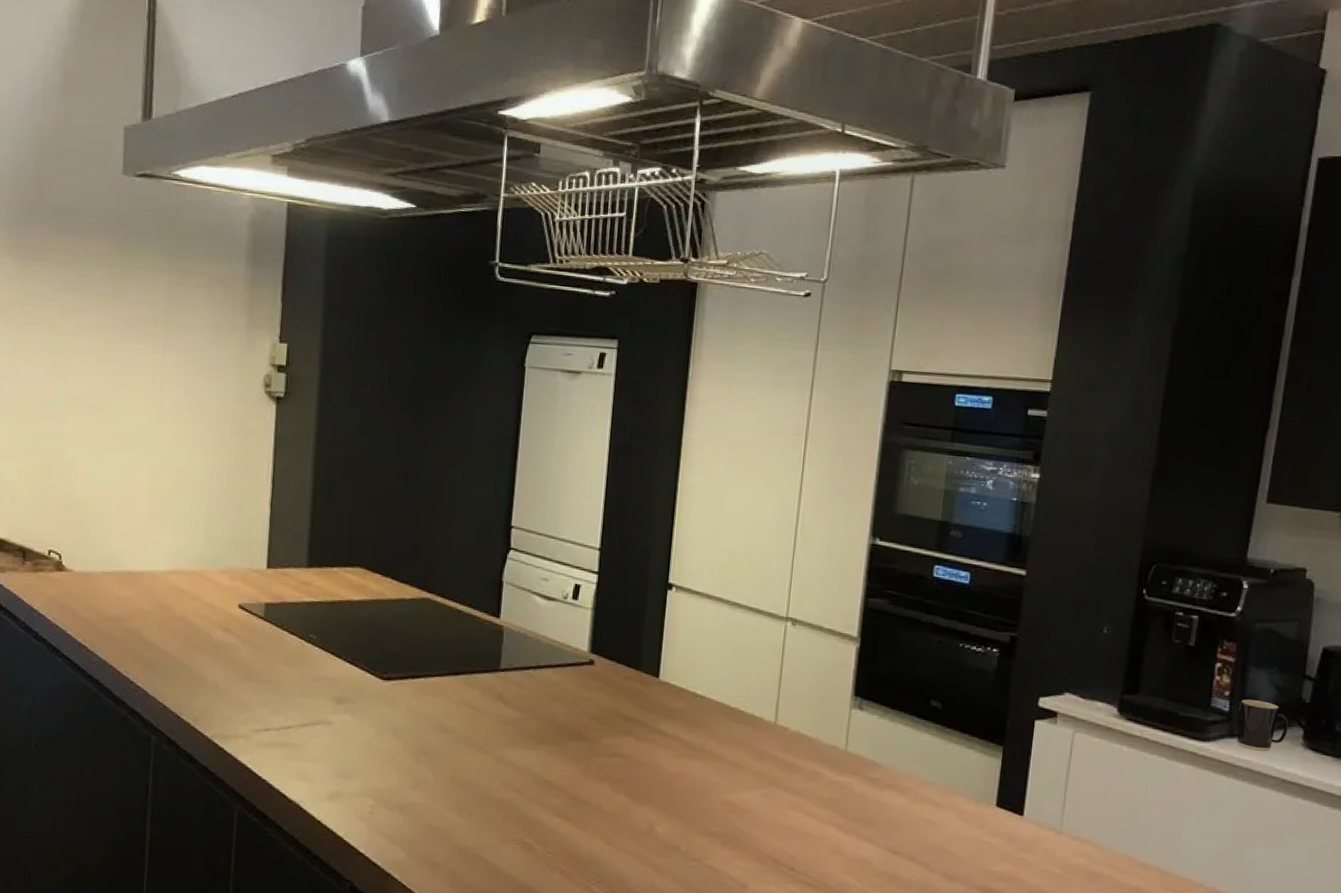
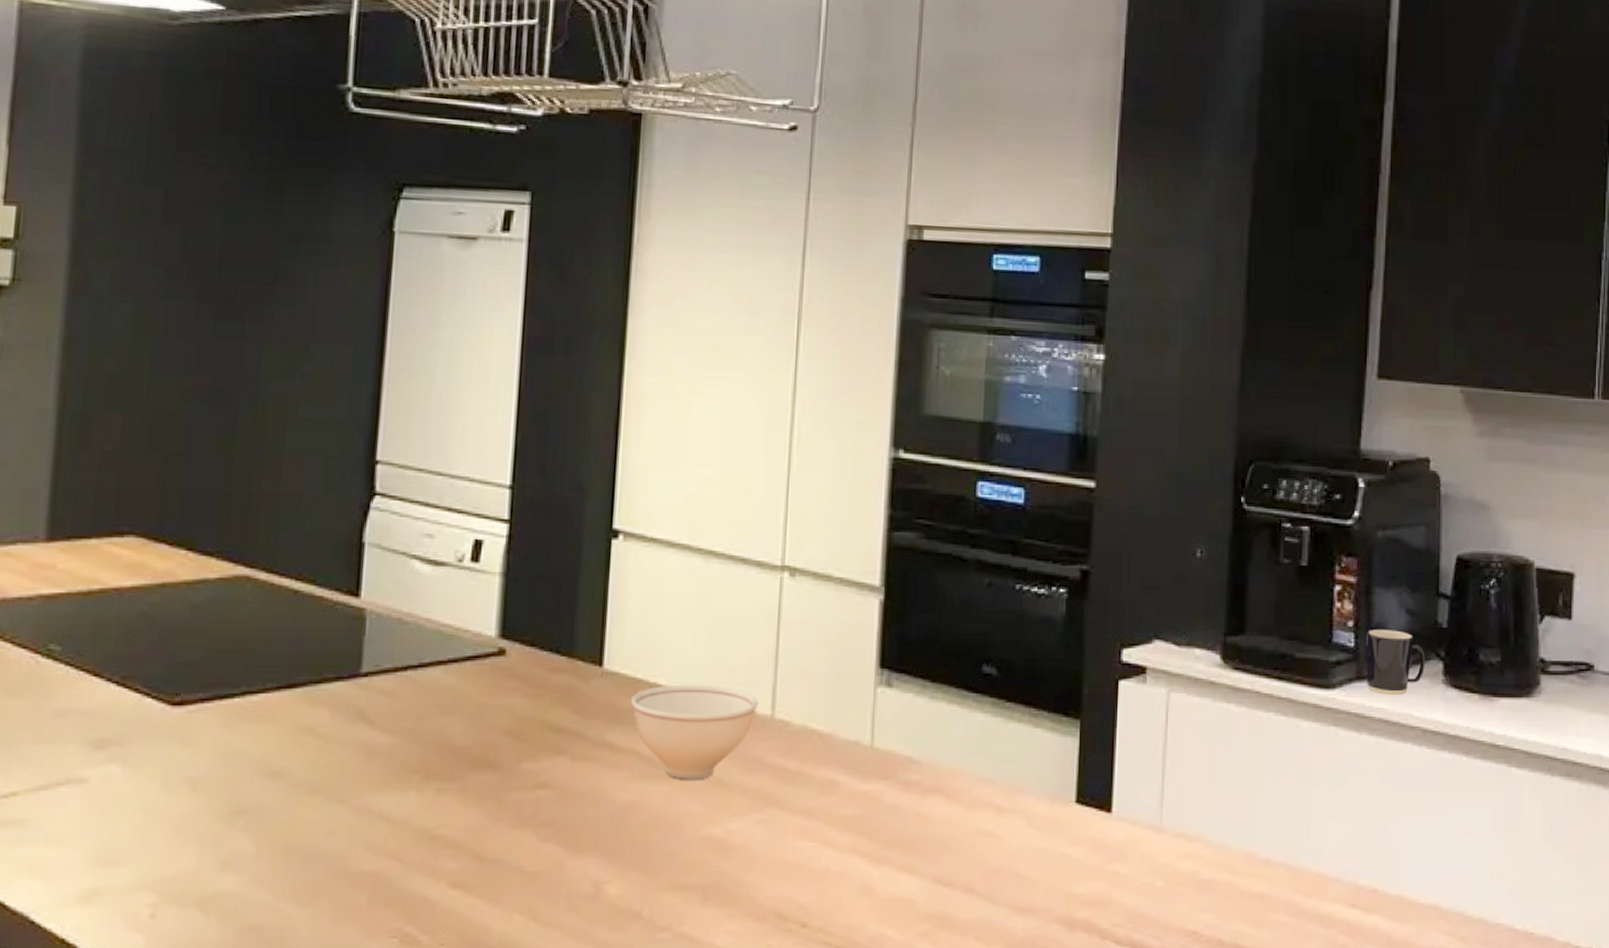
bowl: none [677,694,766,762] -> present [631,684,758,780]

